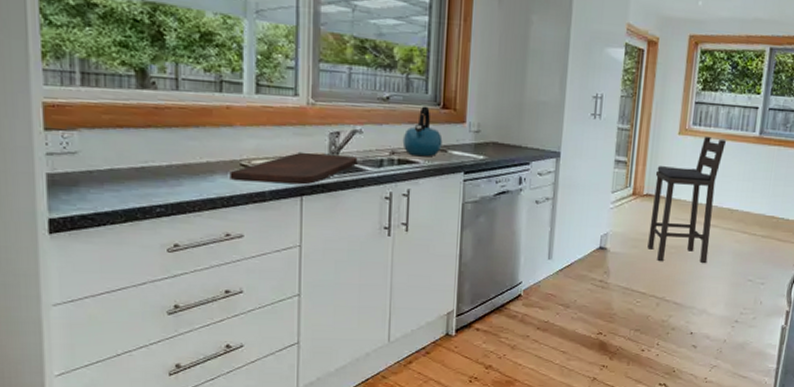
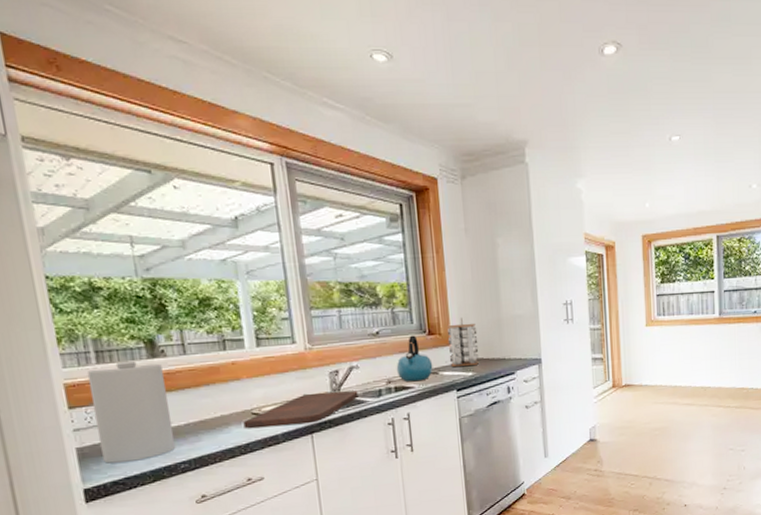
paper towel holder: none [69,88,154,198] -> present [86,362,176,464]
spice rack: none [462,95,496,150] -> present [448,318,480,368]
bar stool: present [647,136,726,263] -> none [630,323,690,445]

